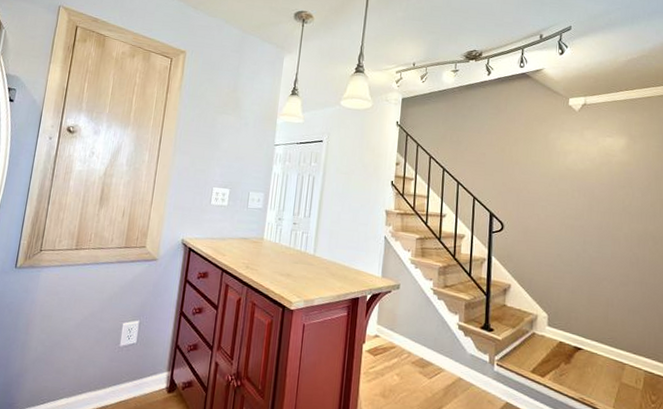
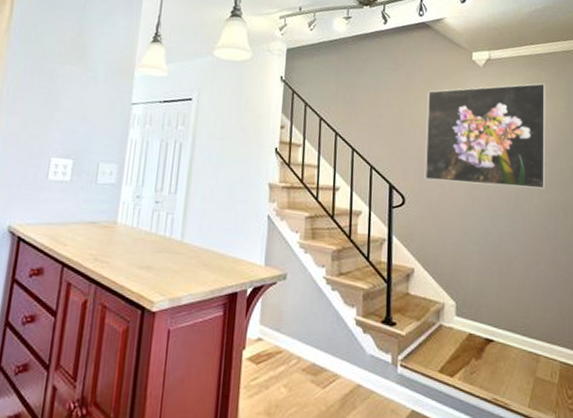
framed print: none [522,125,639,219] -> present [424,83,546,189]

